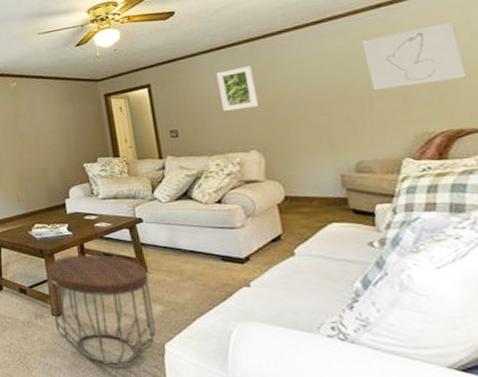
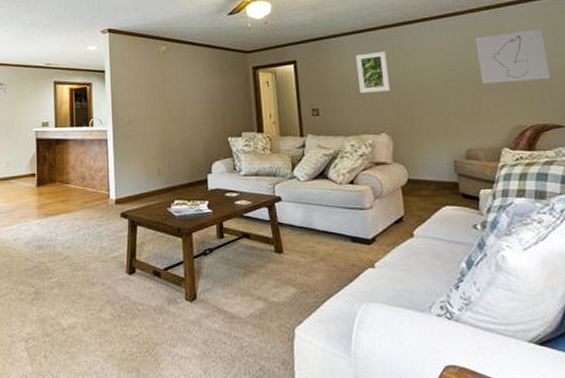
side table: present [47,255,157,365] -> none [183,234,288,352]

